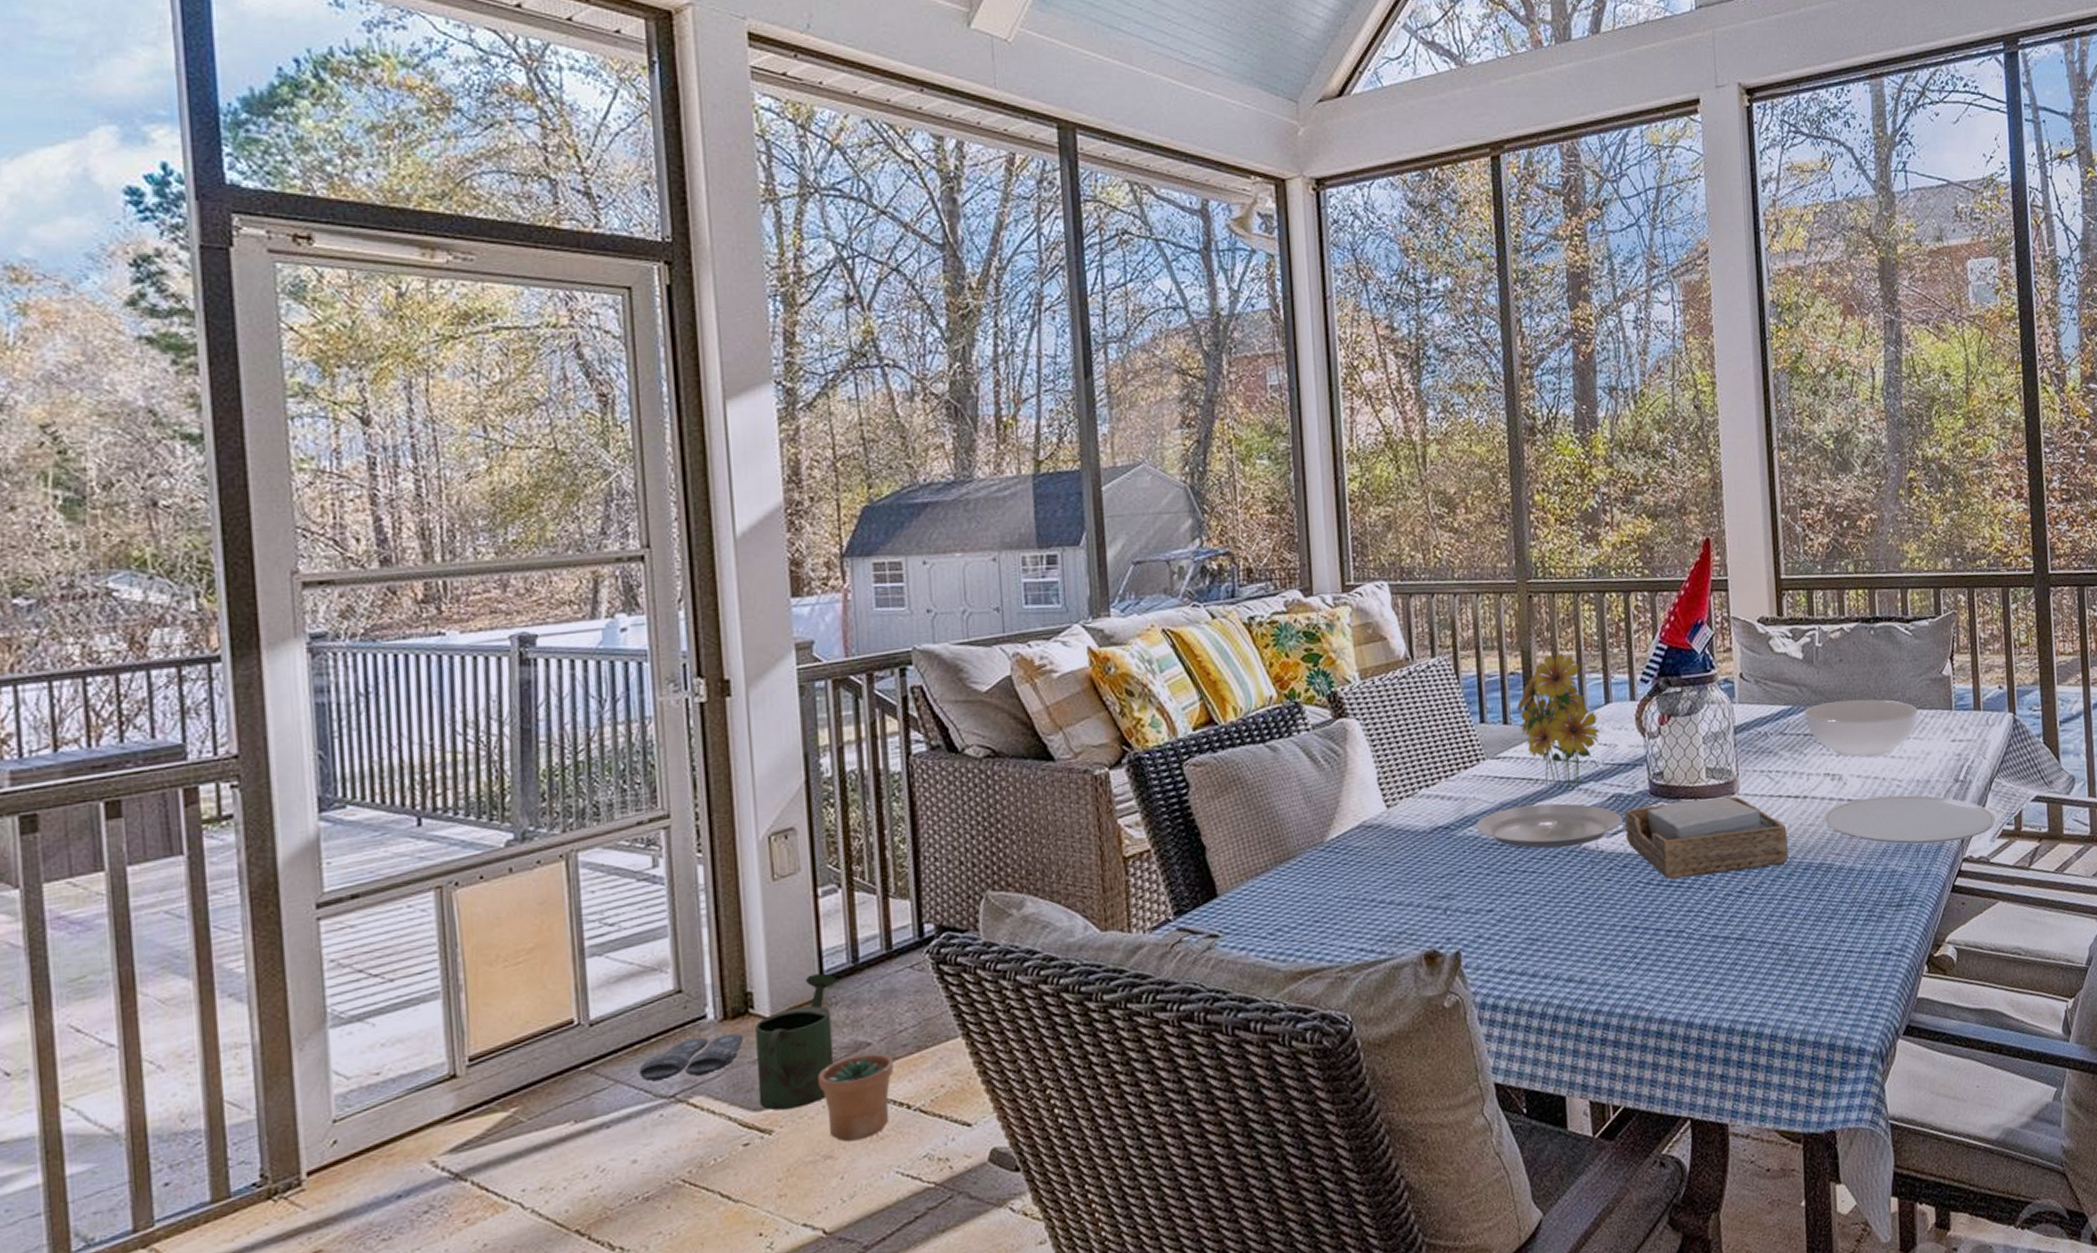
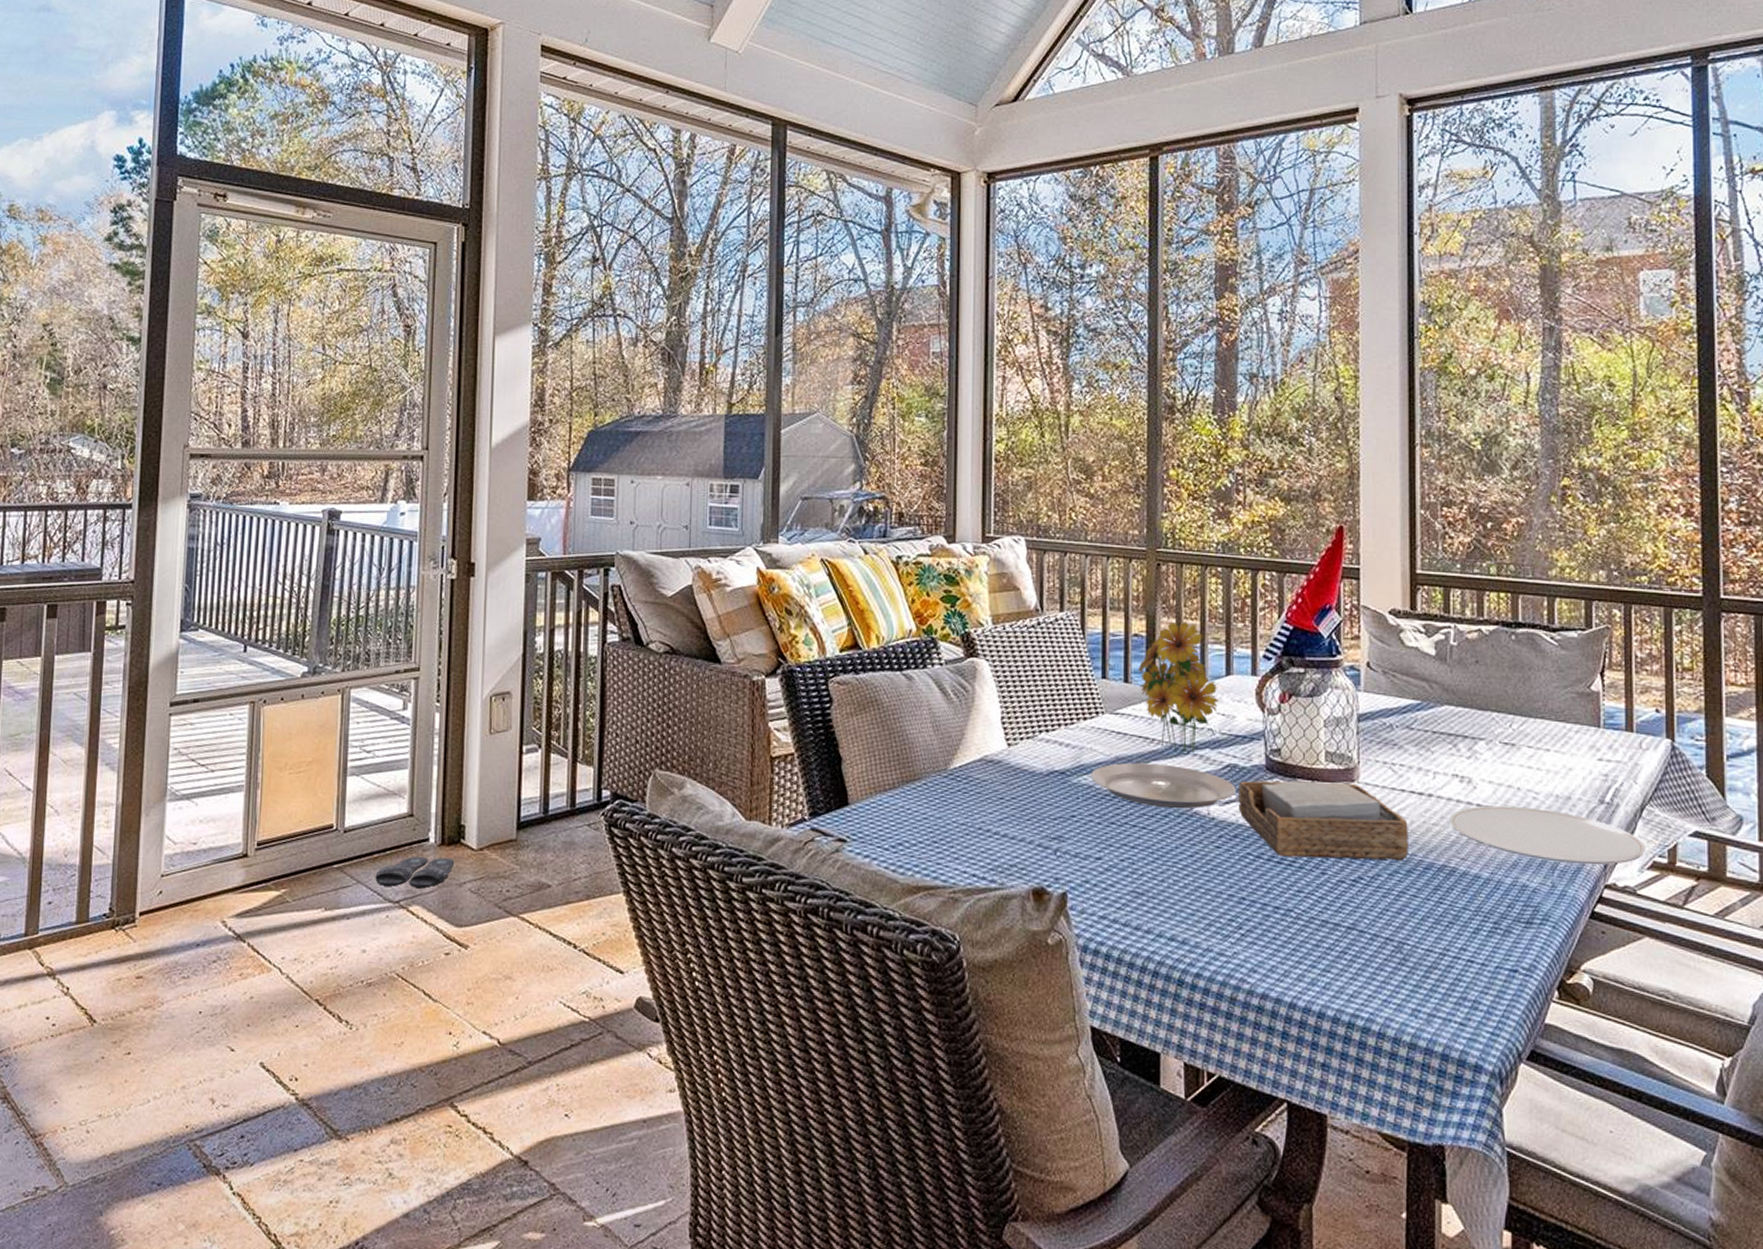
watering can: present [755,973,837,1111] -> none [460,818,530,930]
planter: present [818,1053,894,1142] -> none [507,894,567,968]
bowl: present [1804,699,1918,758] -> none [1433,702,1560,765]

